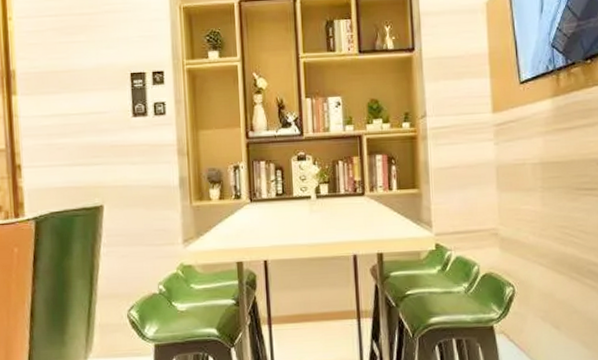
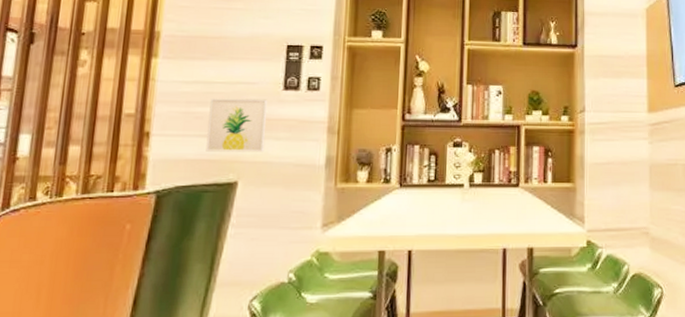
wall art: none [69,127,123,179] -> present [206,98,267,152]

